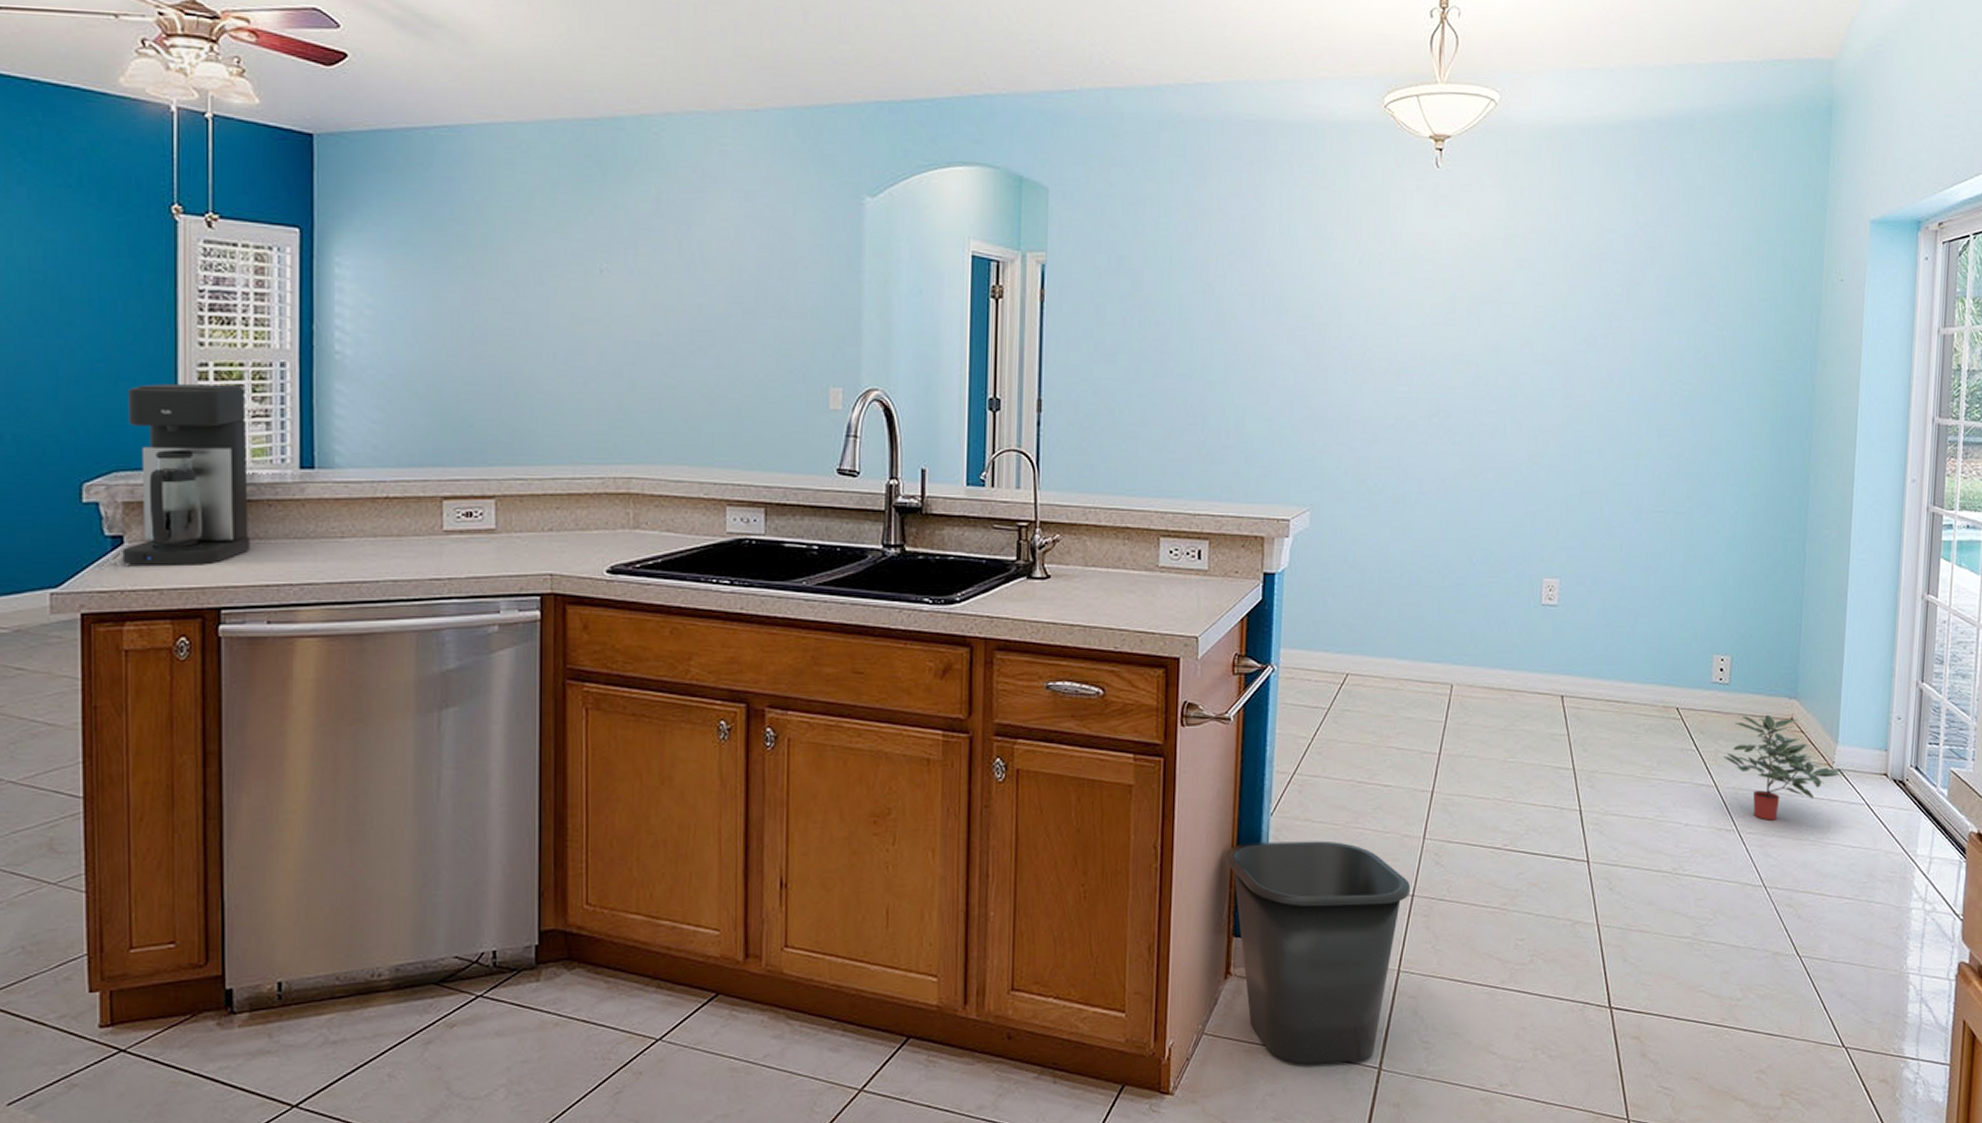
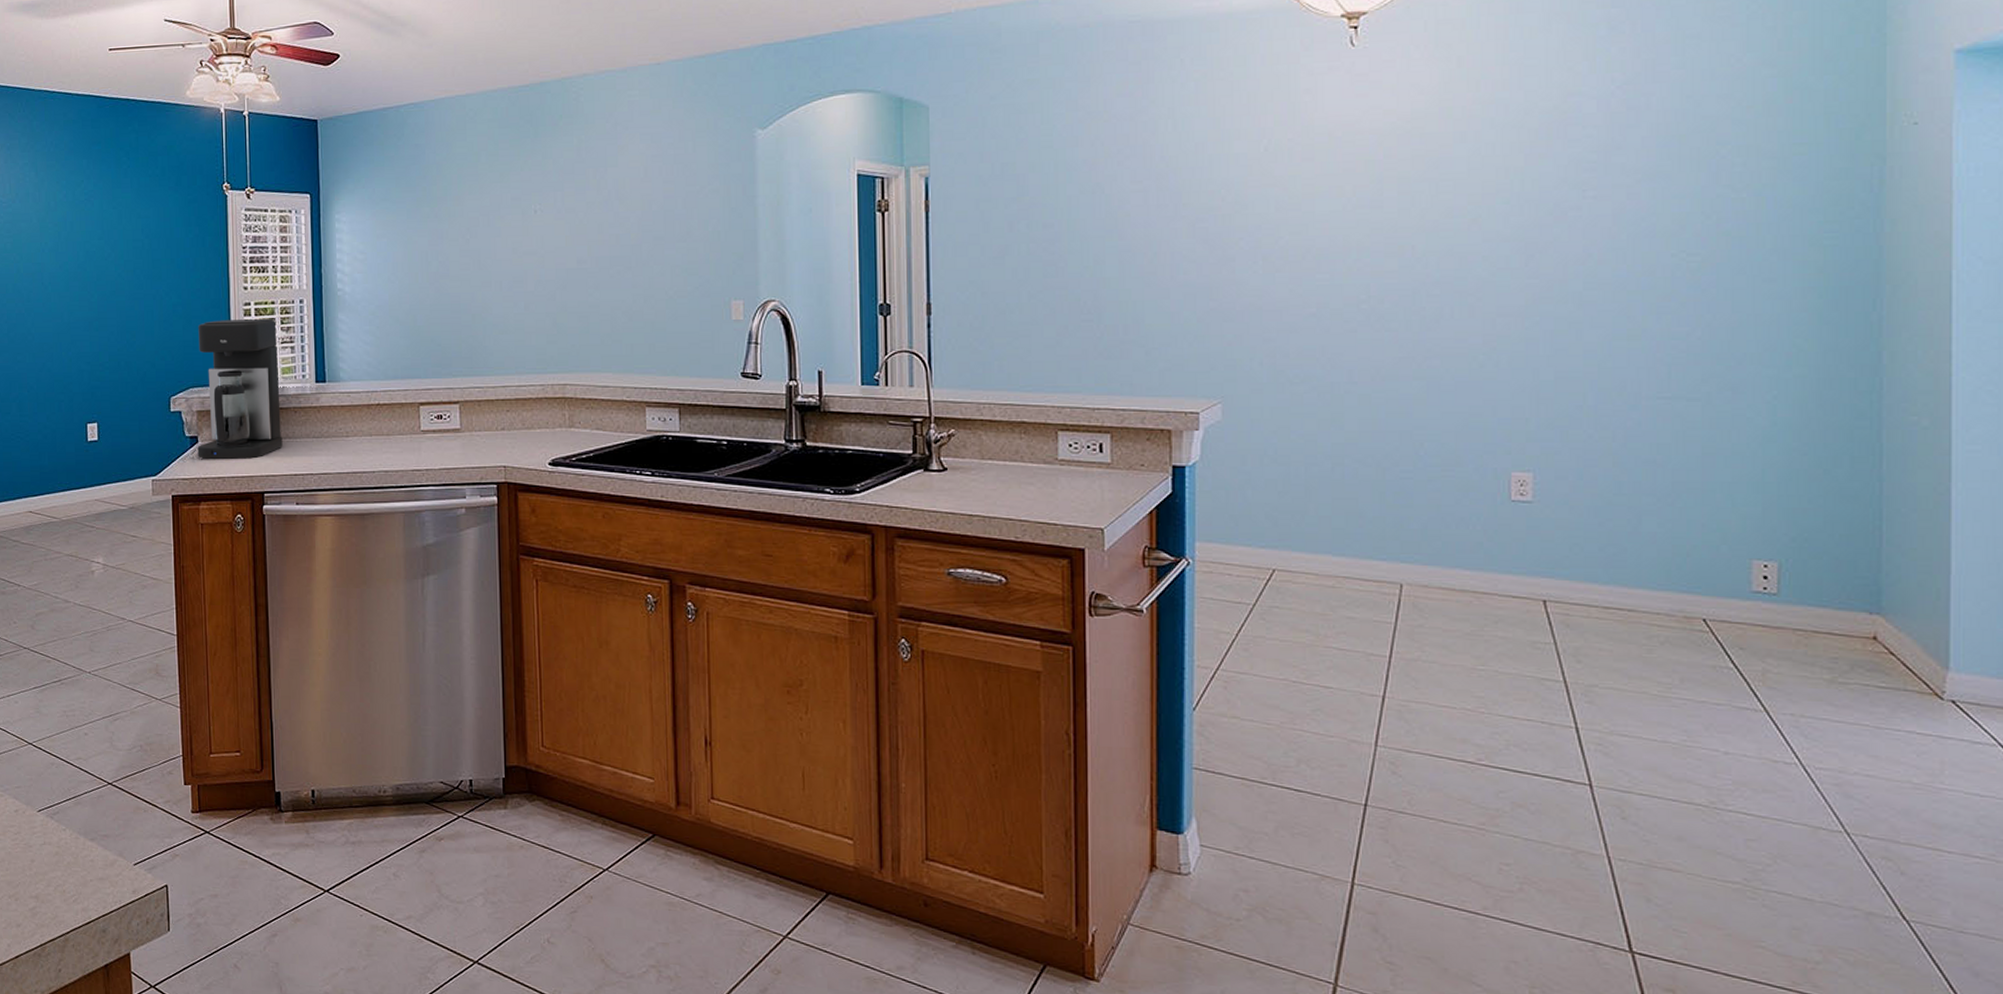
waste bin: present [1226,841,1411,1064] -> none [1145,736,1363,973]
potted plant: present [1724,714,1847,821] -> none [1775,631,1966,756]

